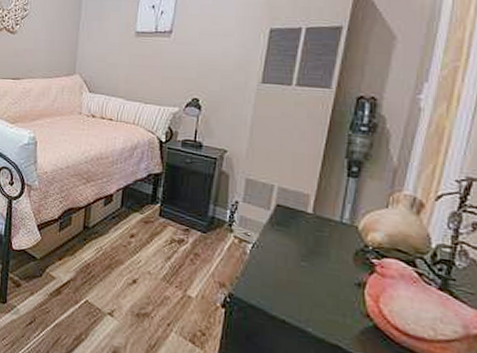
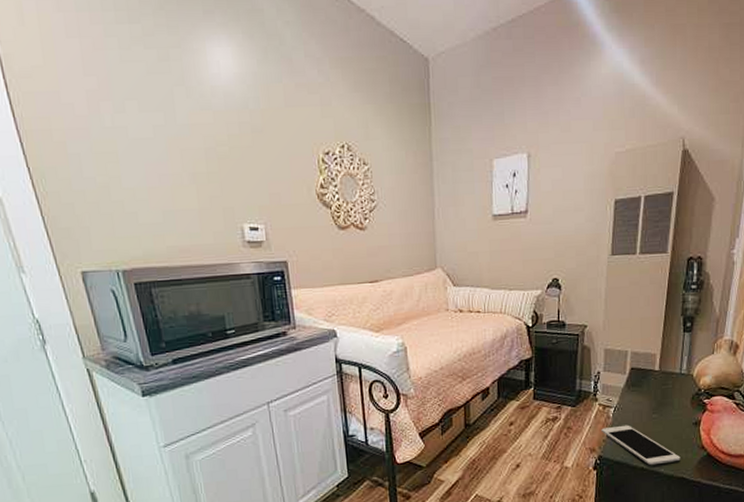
cell phone: none [234,263,336,324] -> present [601,424,681,466]

